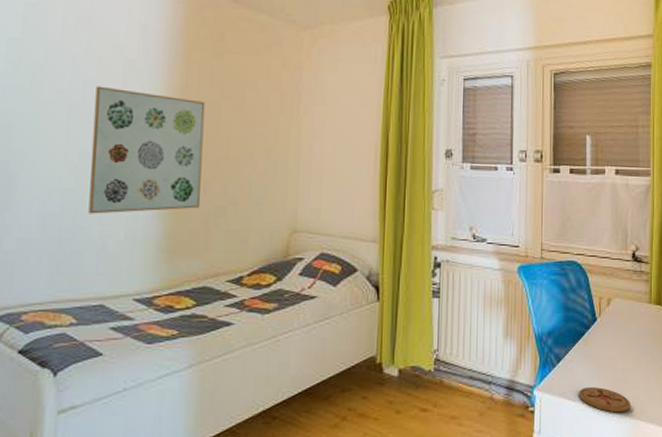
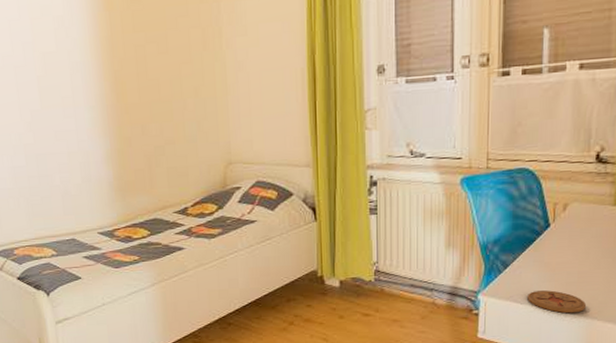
wall art: present [88,86,205,214] -> none [33,46,142,164]

